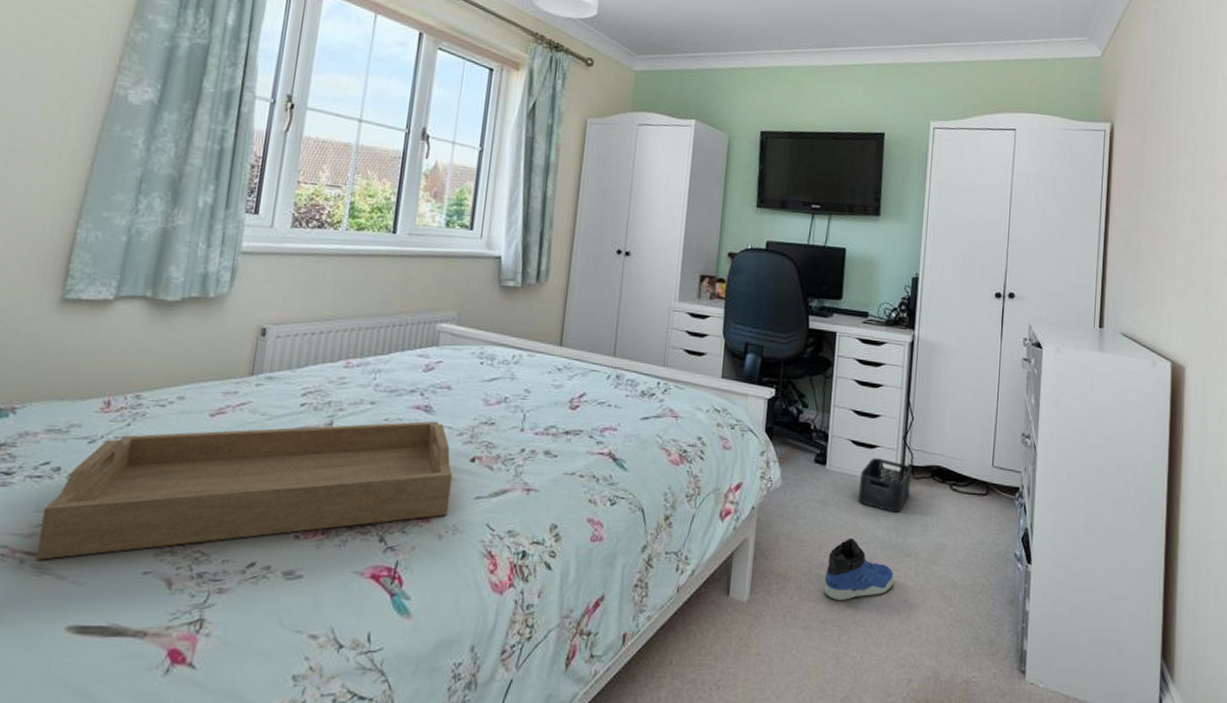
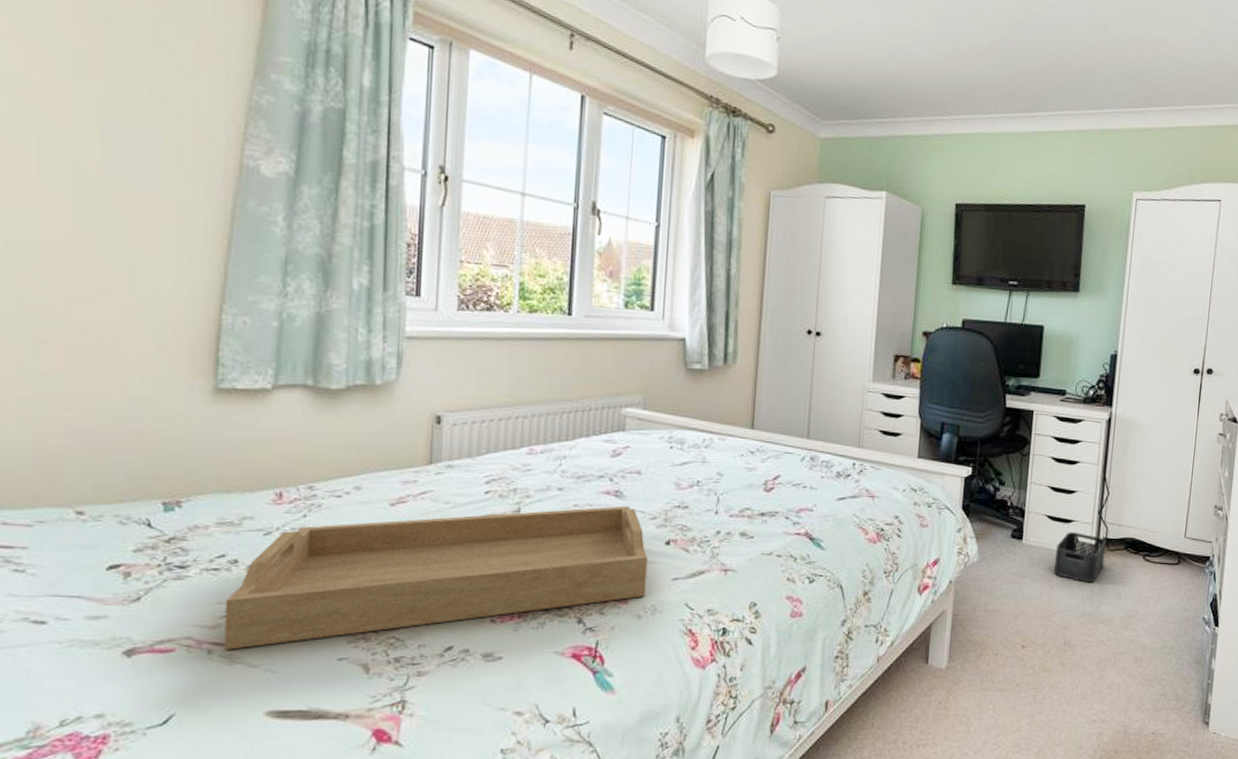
sneaker: present [824,538,895,601] -> none [1020,608,1088,666]

